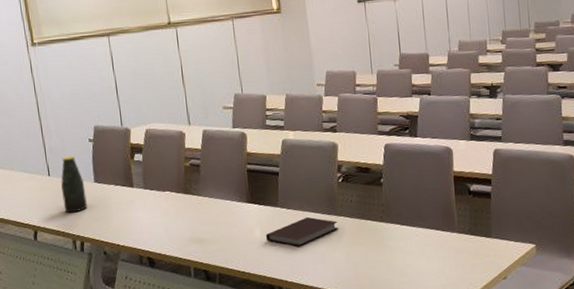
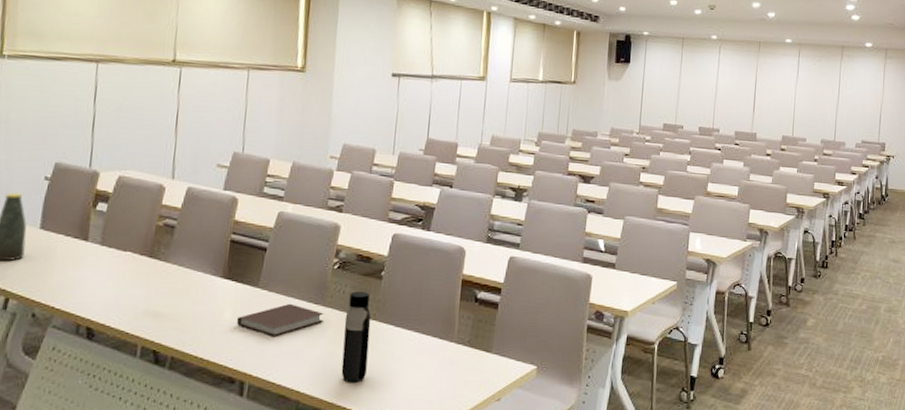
water bottle: none [356,199,384,278] -> present [341,291,371,383]

